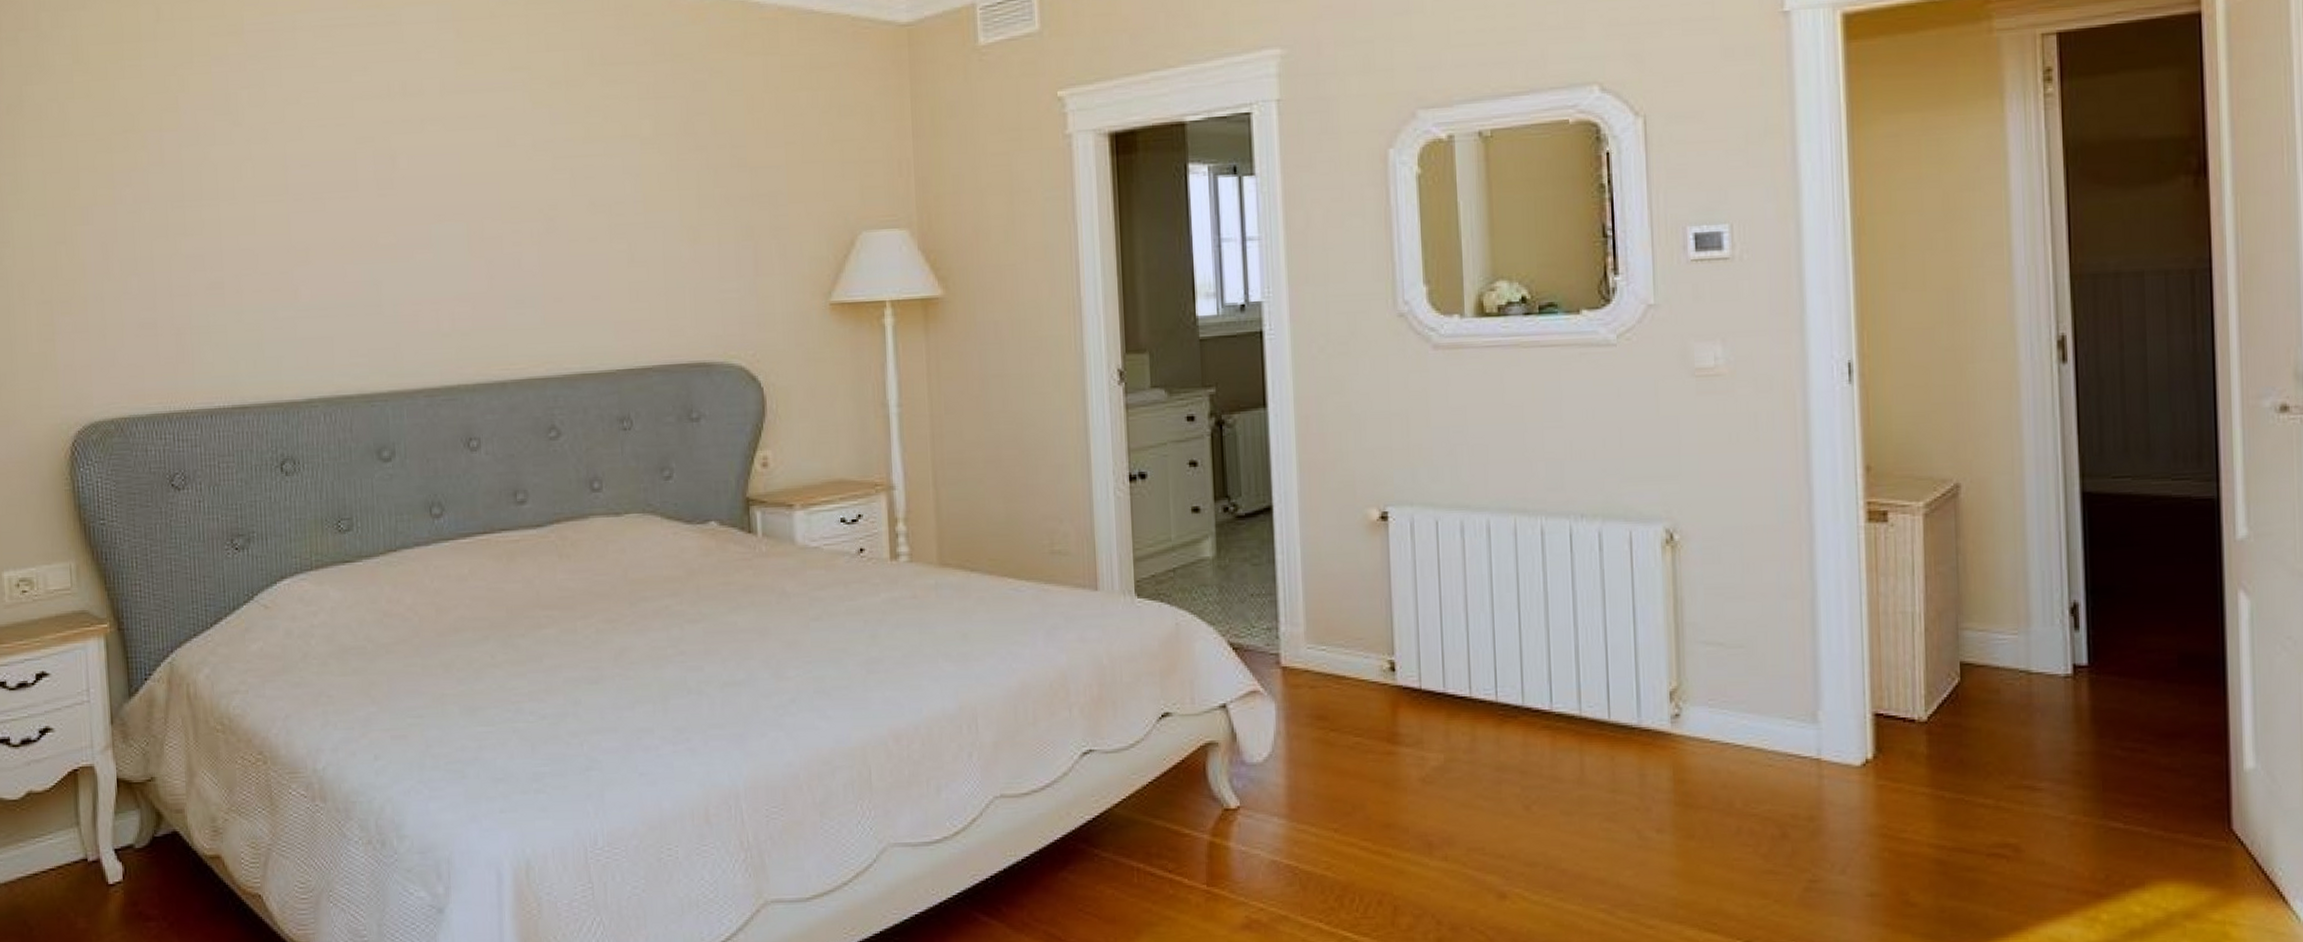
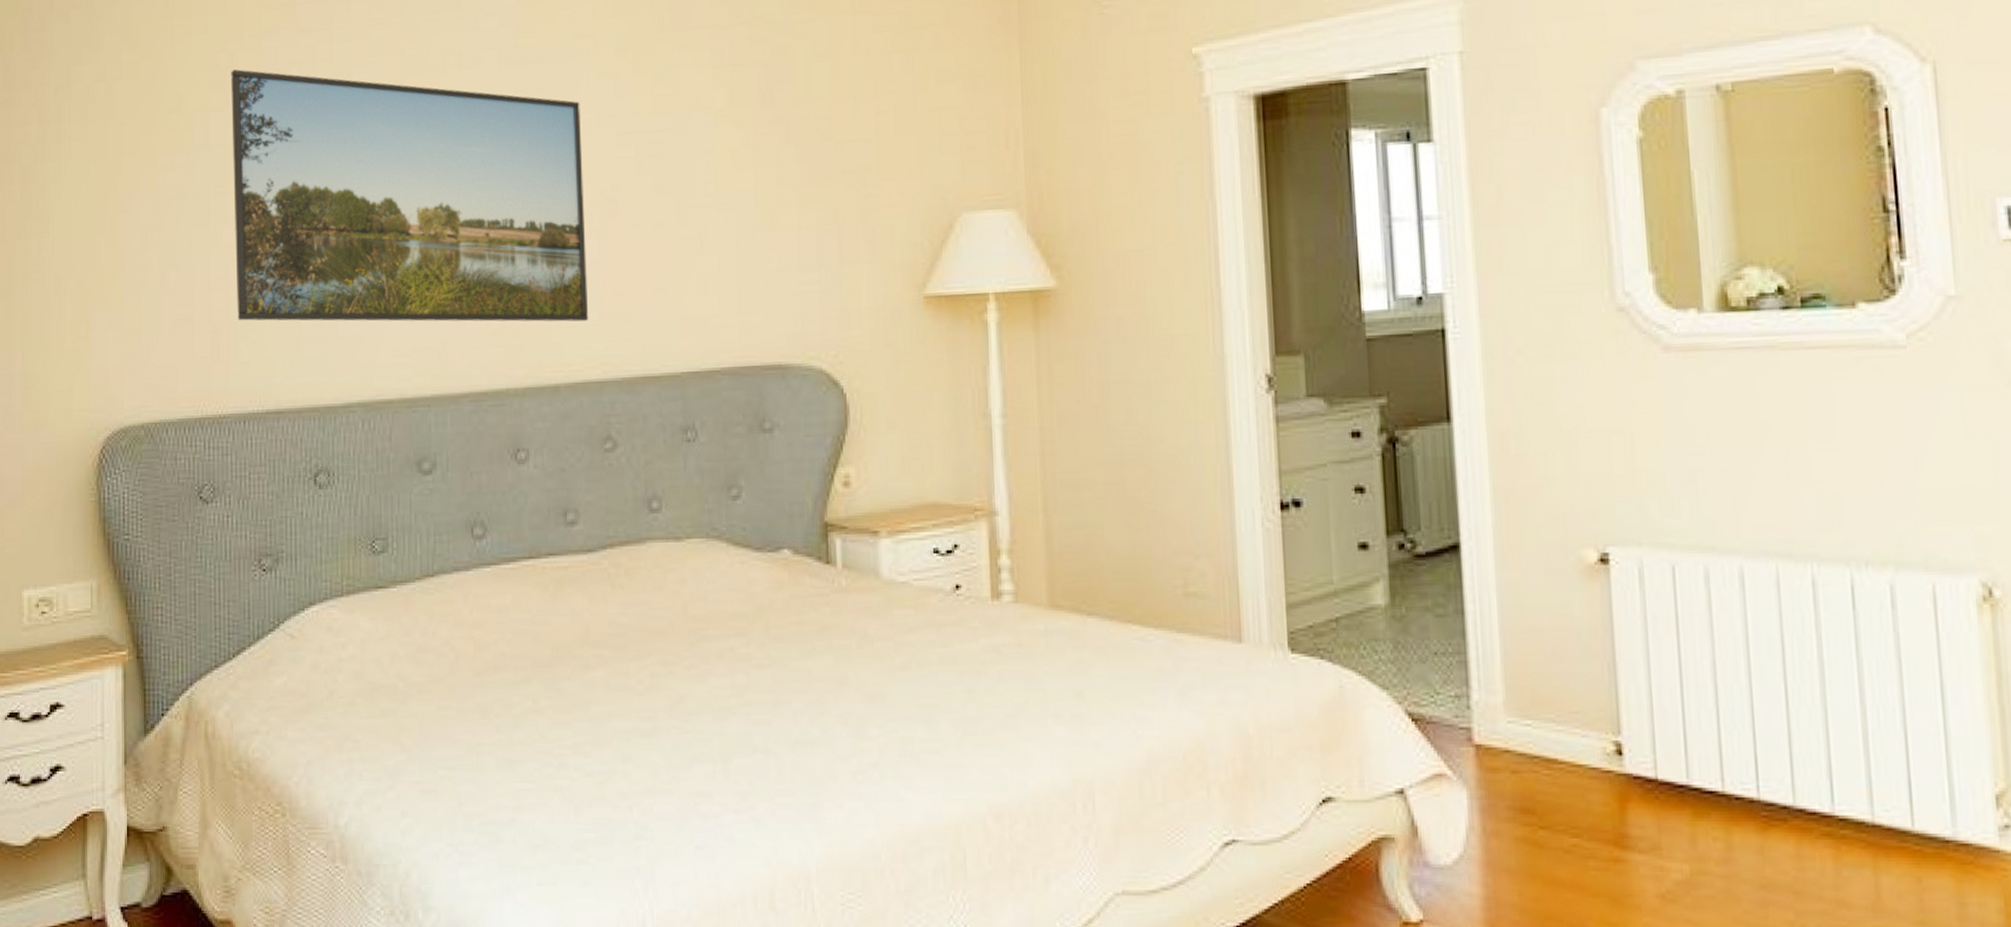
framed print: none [183,92,531,326] -> present [231,69,588,322]

